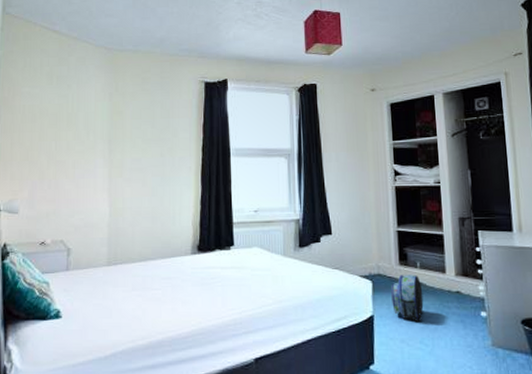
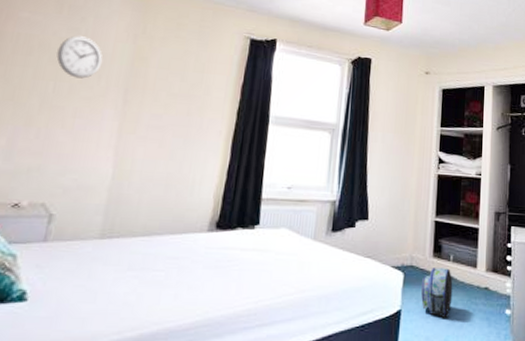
wall clock: none [54,101,89,136] -> present [56,35,103,79]

